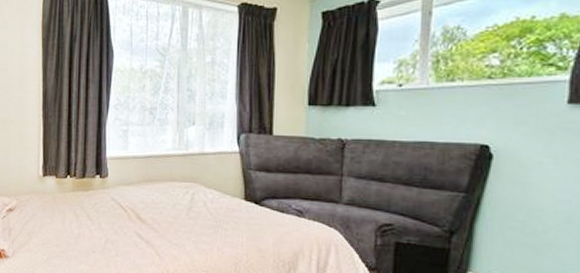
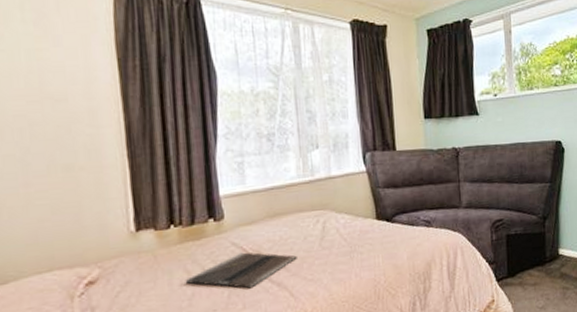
laptop: none [74,208,165,240] -> present [185,252,297,289]

